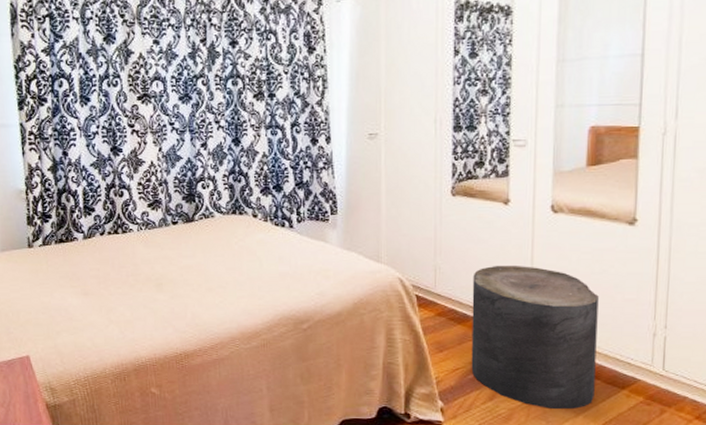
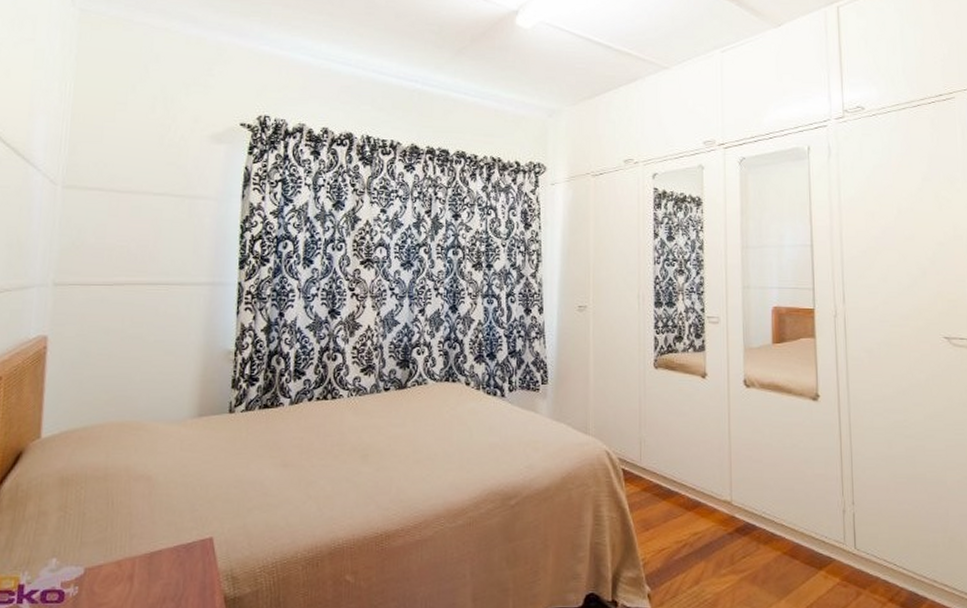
stool: present [471,266,599,410] -> none [675,439,794,594]

